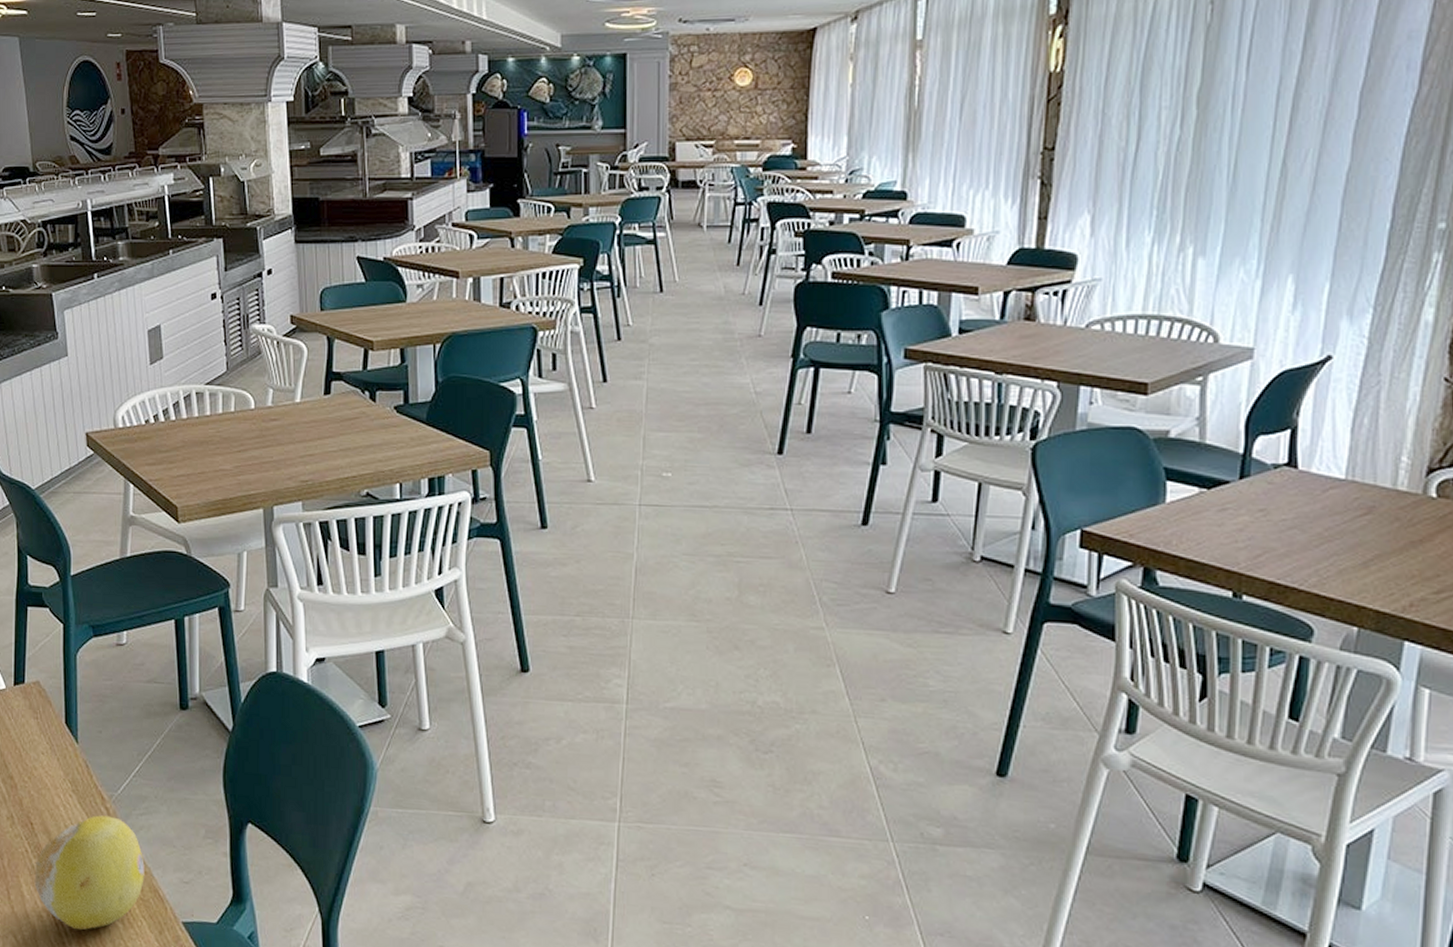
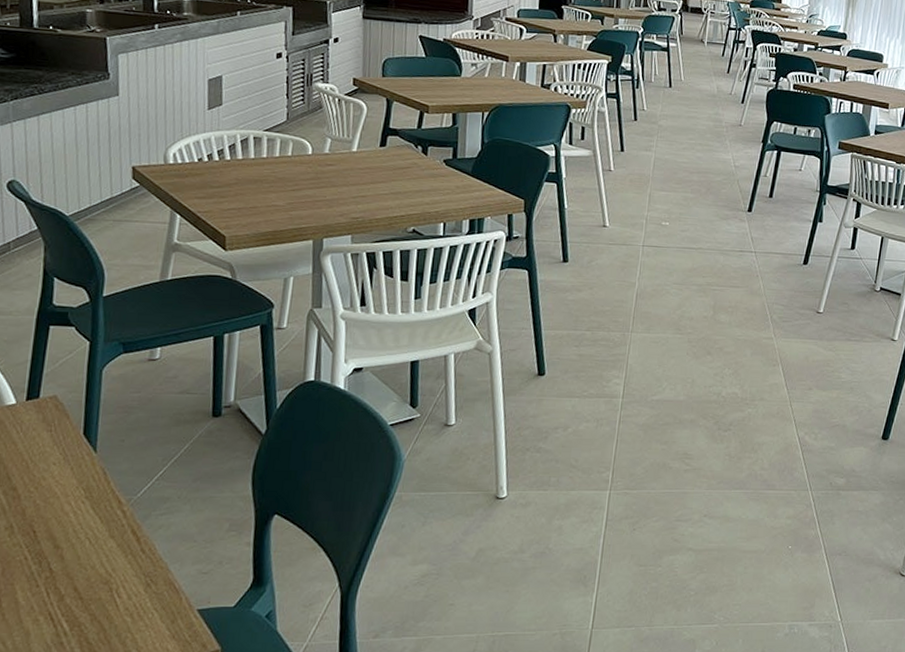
fruit: present [34,815,145,930] -> none [32,518,161,629]

